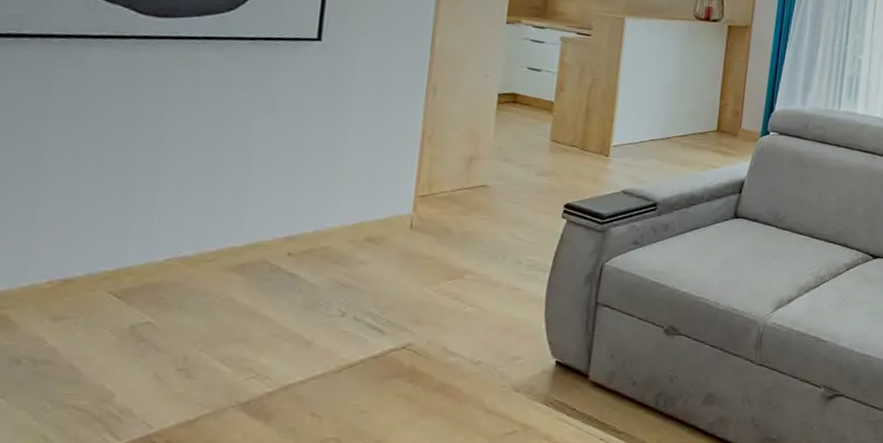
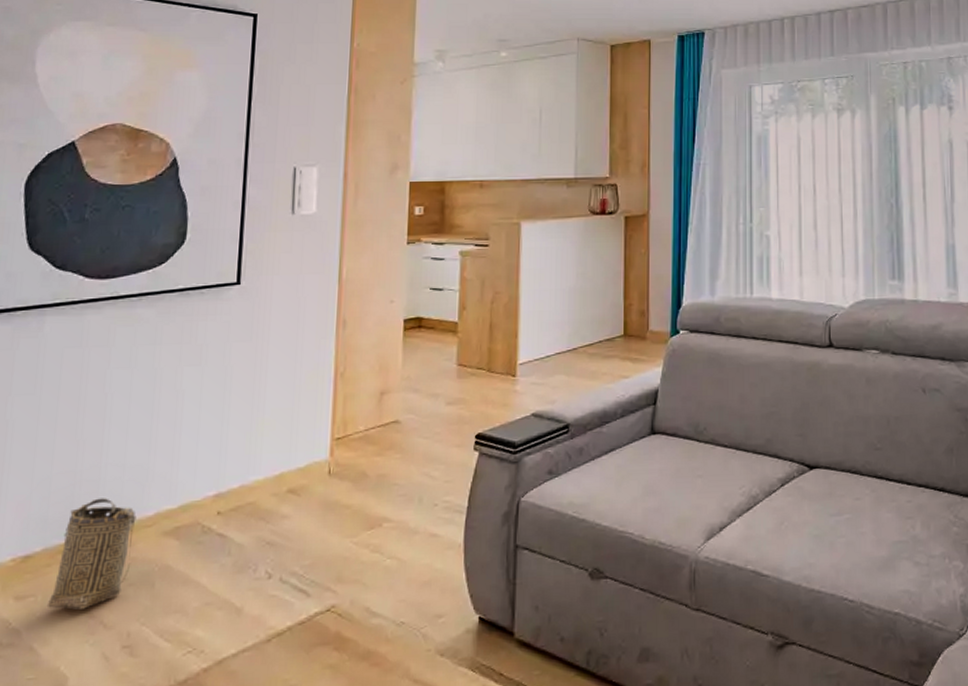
basket: none [89,230,196,333] -> present [46,498,137,610]

